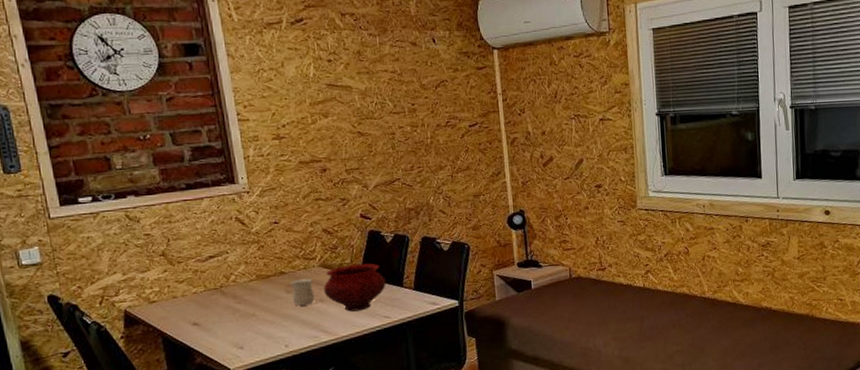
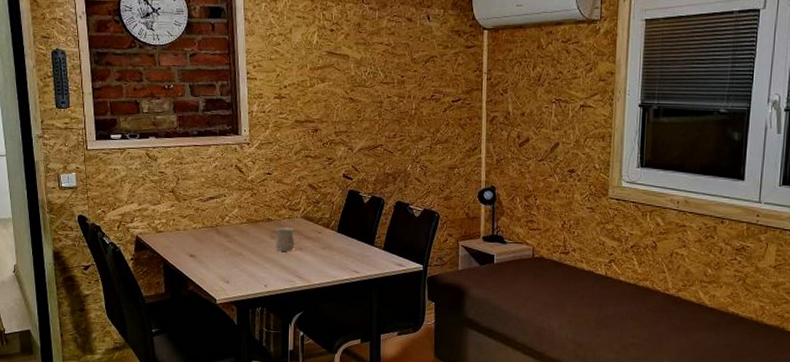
bowl: present [323,263,386,312] -> none [303,220,359,263]

